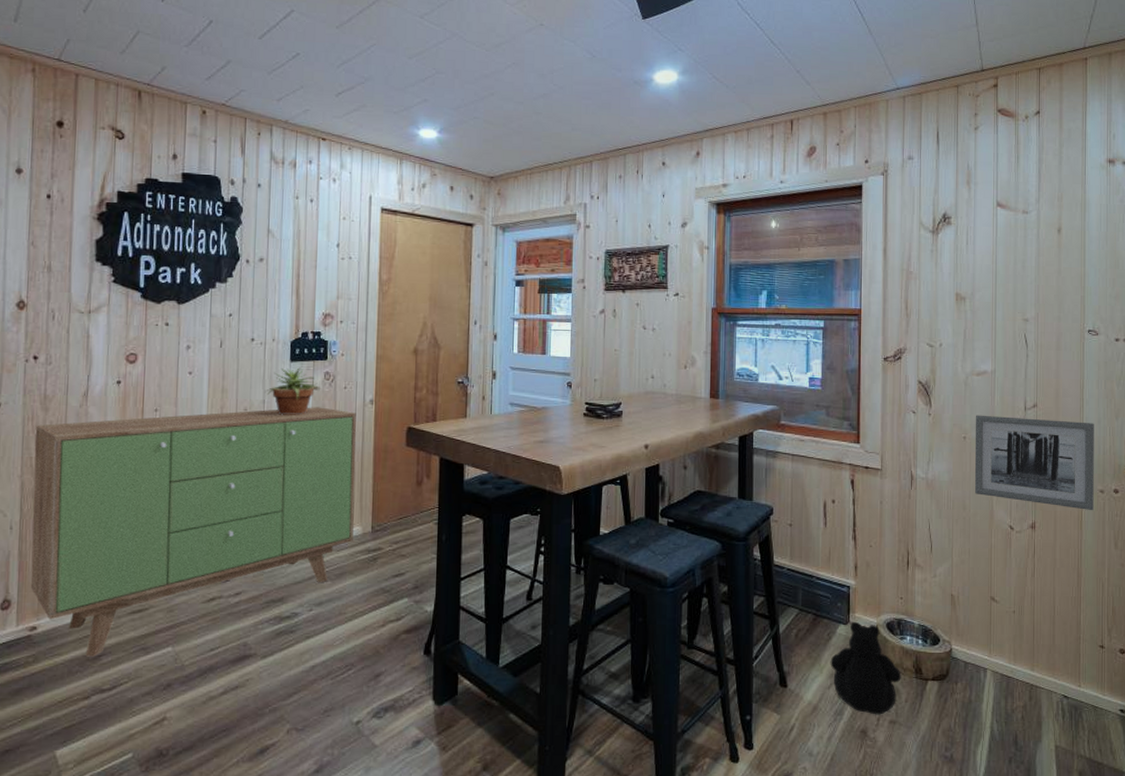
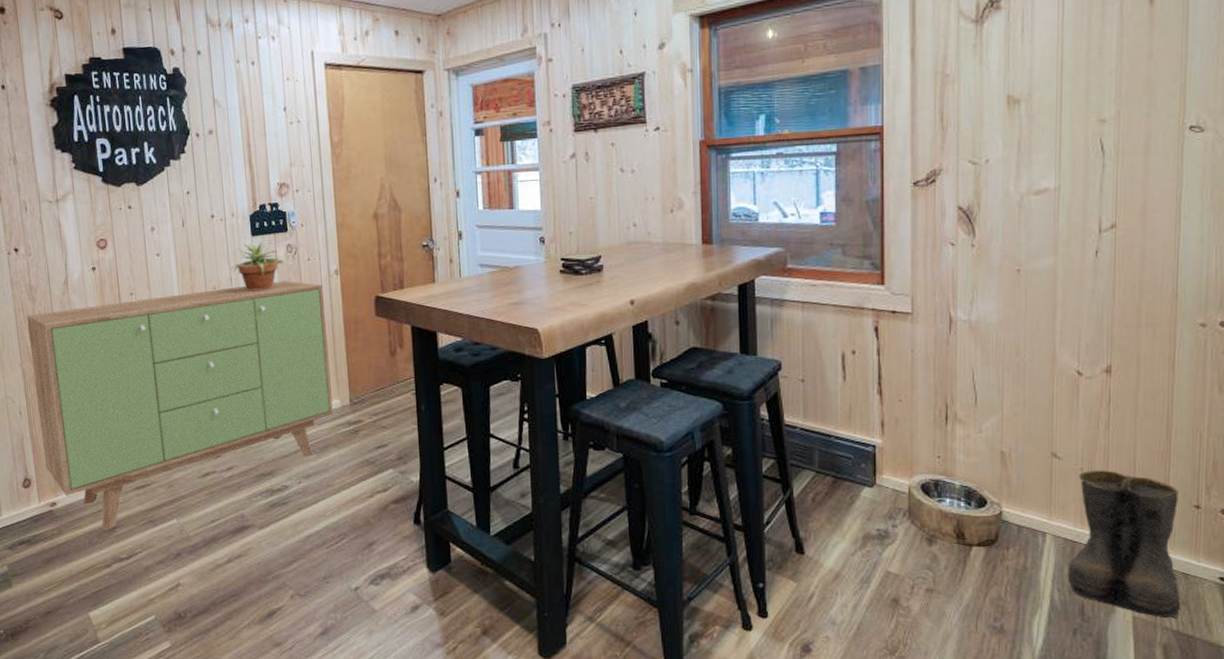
plush toy: present [830,621,901,715] -> none [854,483,940,583]
wall art: present [974,415,1094,511] -> none [1031,241,1195,349]
boots: none [1004,613,1091,747] -> present [1067,470,1180,619]

